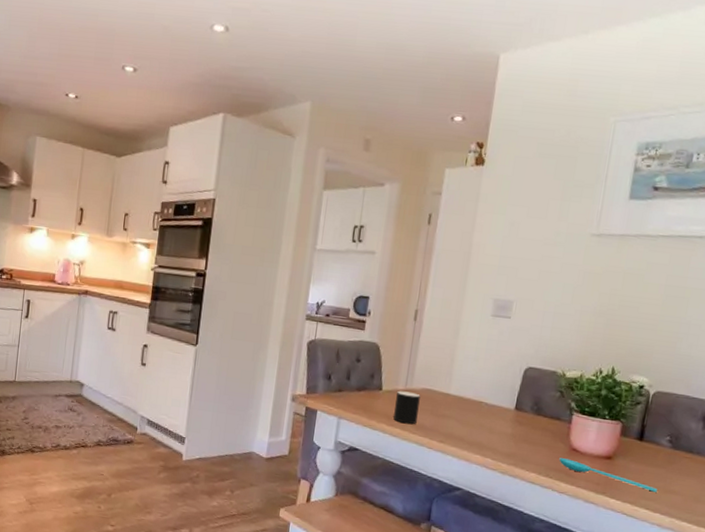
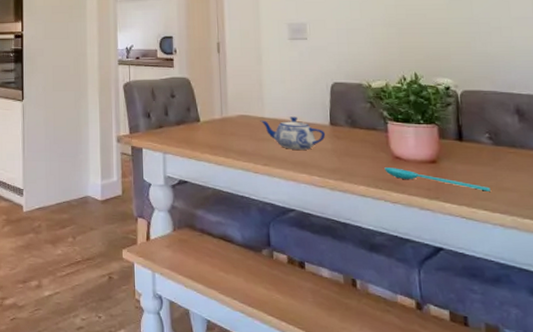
cup: present [393,390,421,425] -> none [214,120,238,152]
teapot: none [444,396,509,432] -> present [260,116,326,150]

